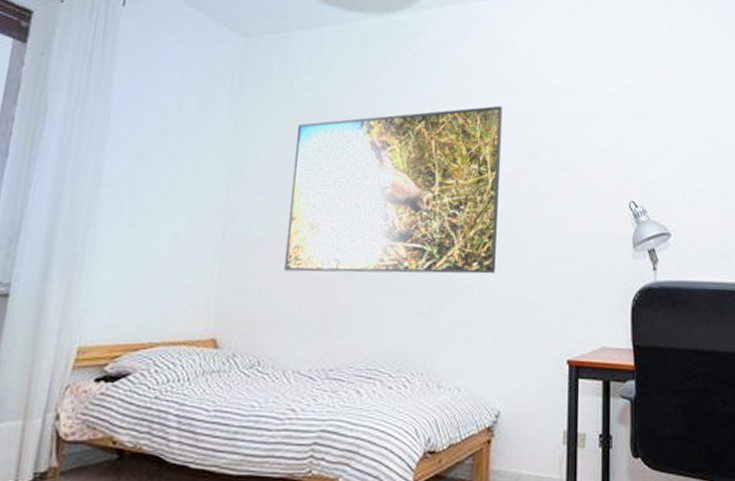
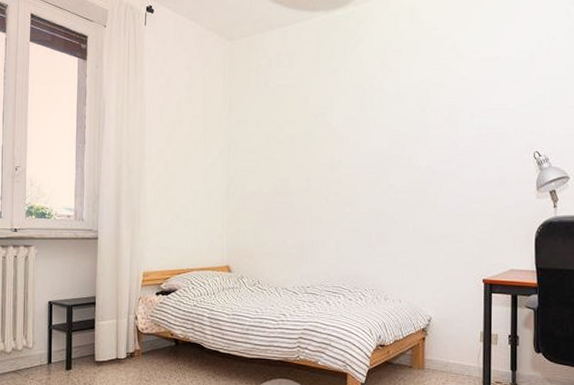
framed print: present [283,105,502,274] -> none [270,79,427,217]

